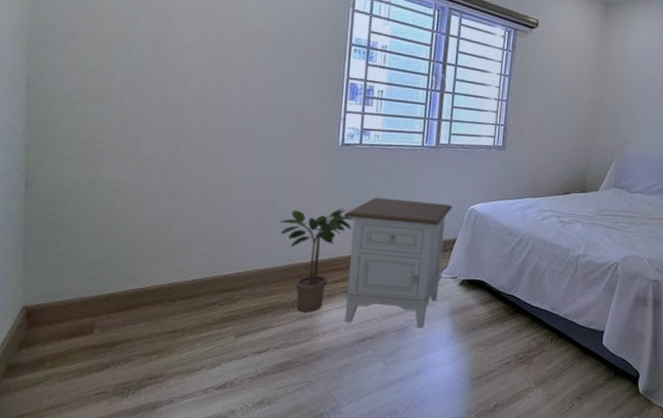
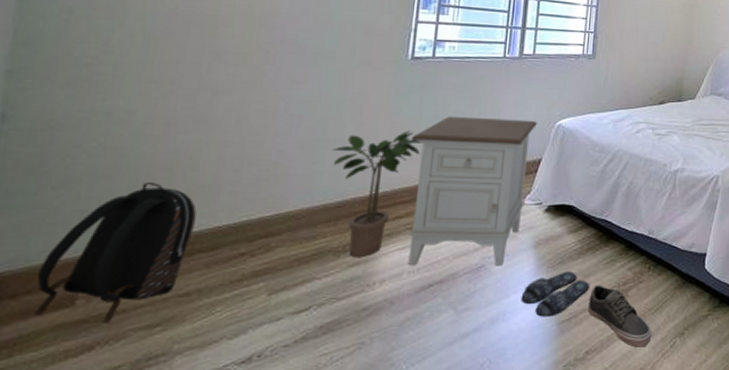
backpack: none [65,240,176,349] -> present [33,181,197,324]
slippers: none [439,337,498,374] -> present [521,271,589,317]
shoe: none [496,350,553,406] -> present [587,285,652,348]

